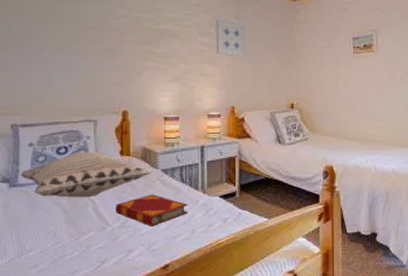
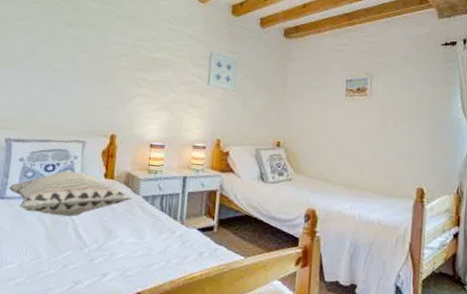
hardback book: present [116,194,189,227] -> none [94,220,166,253]

